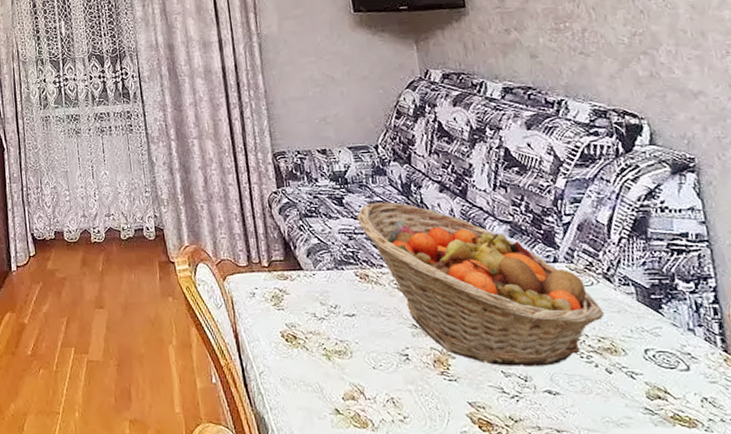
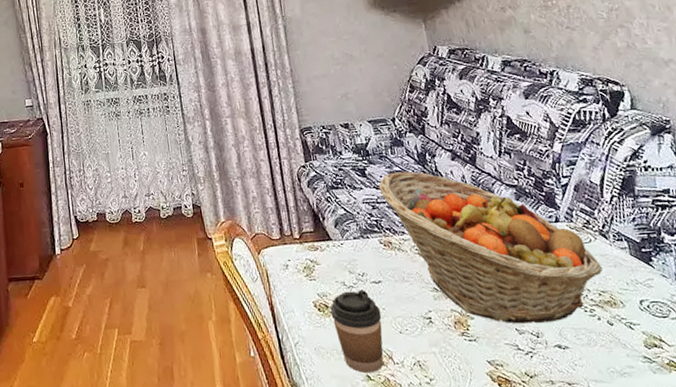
coffee cup: none [298,321,355,407] -> present [330,289,384,374]

